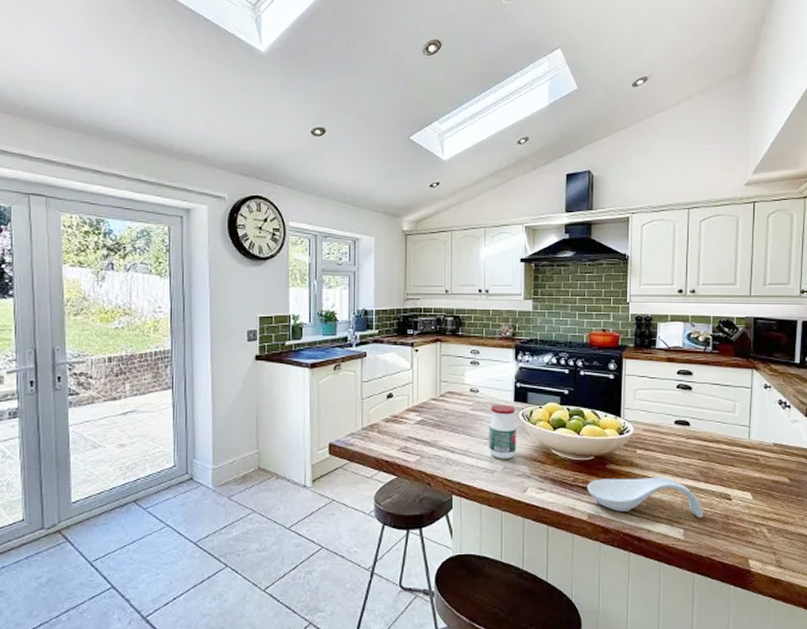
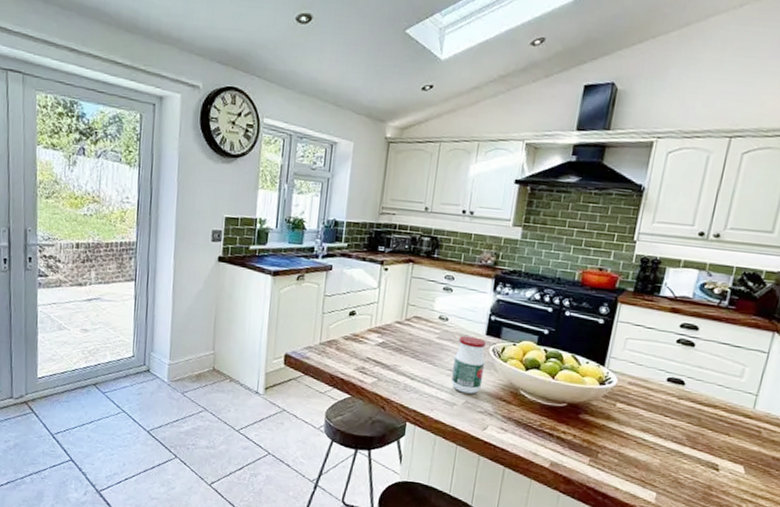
spoon rest: present [587,478,704,518] -> none [553,427,683,484]

